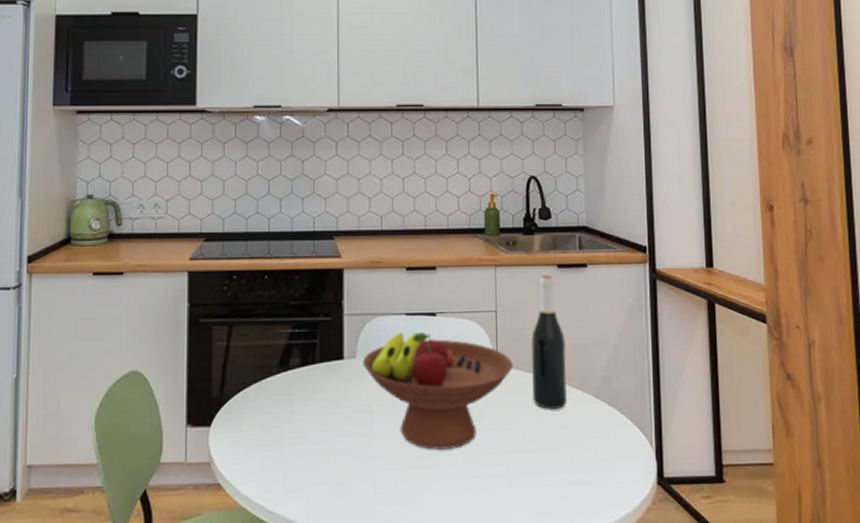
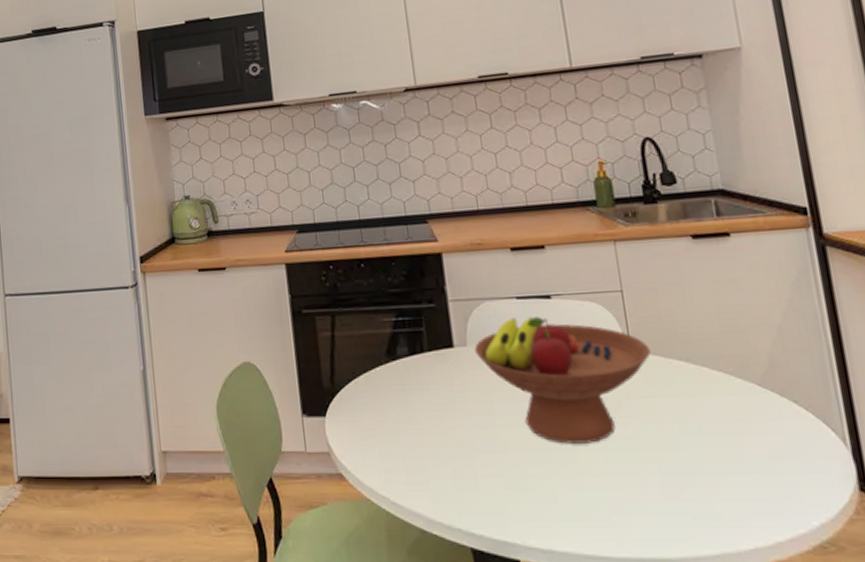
wine bottle: present [531,274,567,409] -> none [669,247,724,400]

